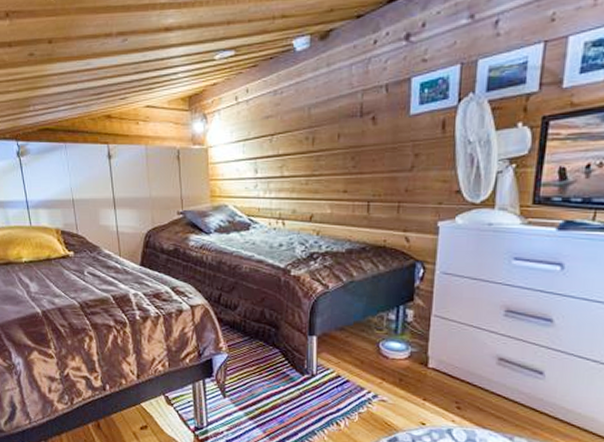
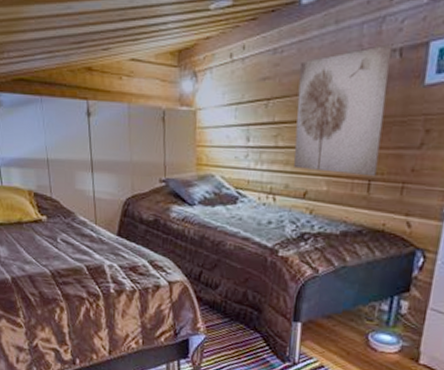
wall art: none [298,83,379,197] -> present [294,45,393,175]

